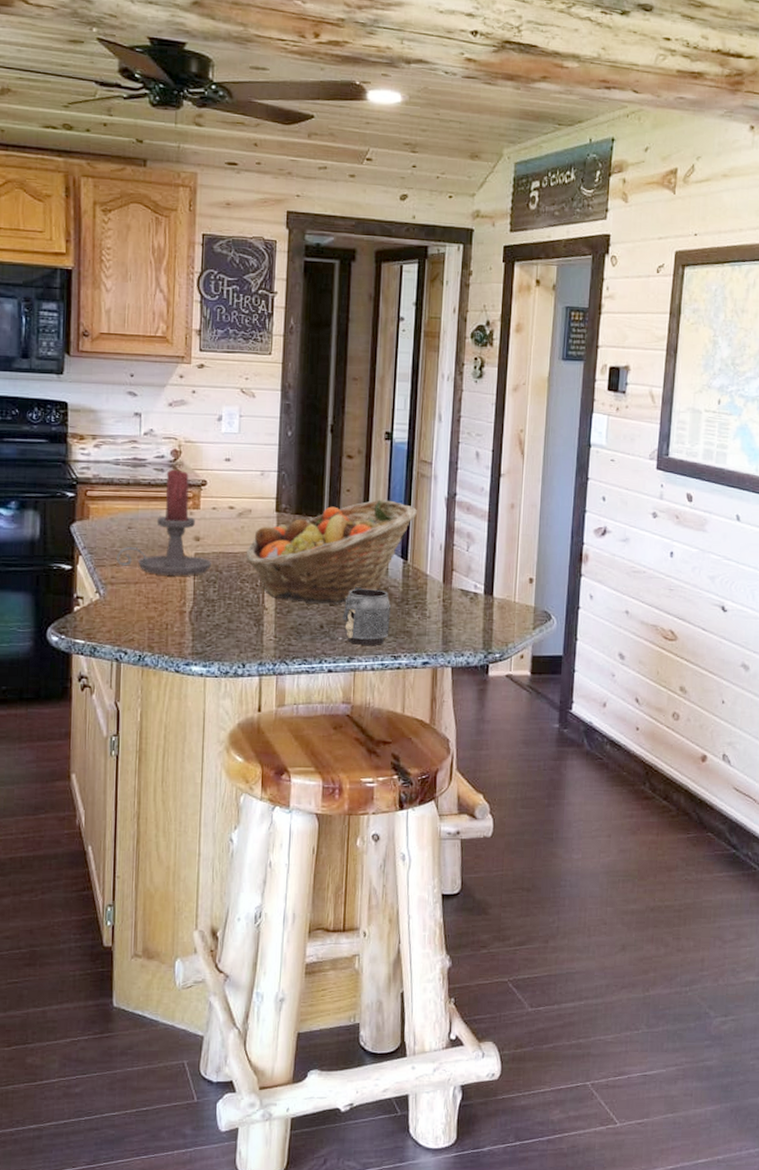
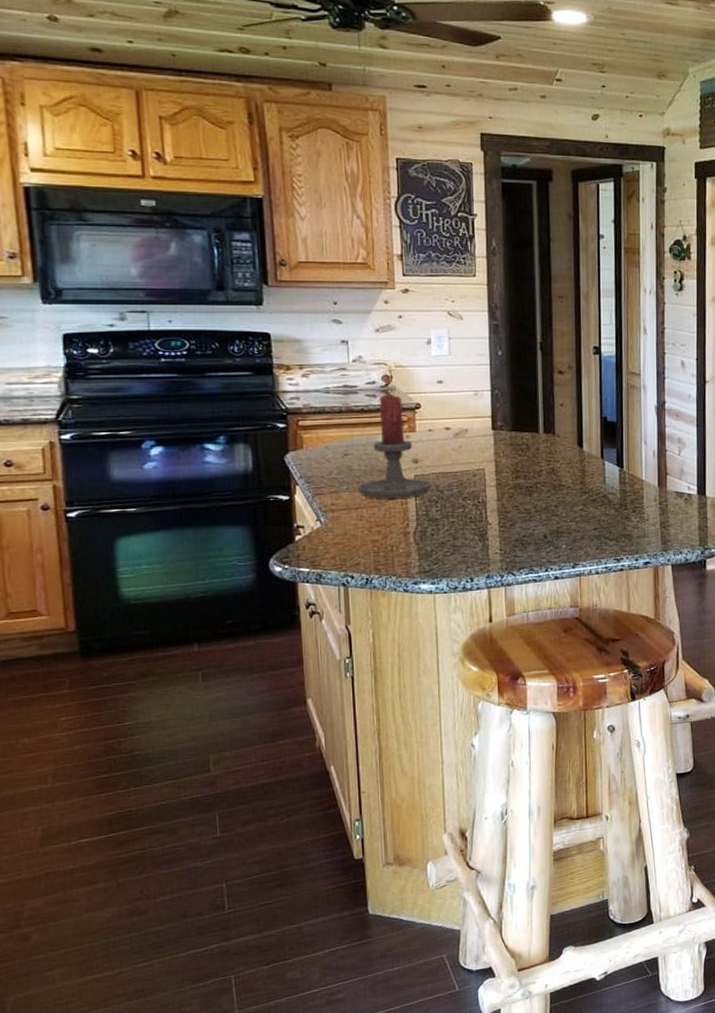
fruit basket: present [246,499,418,605] -> none [465,412,630,516]
mug: present [342,586,390,646] -> none [565,495,611,552]

